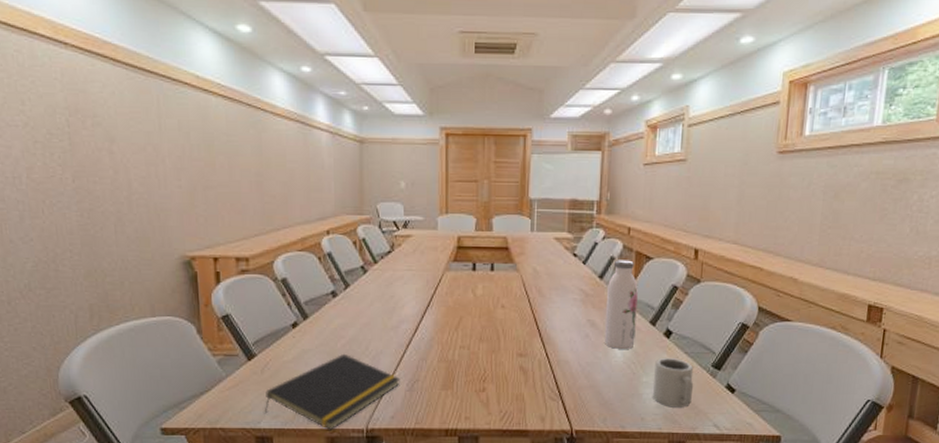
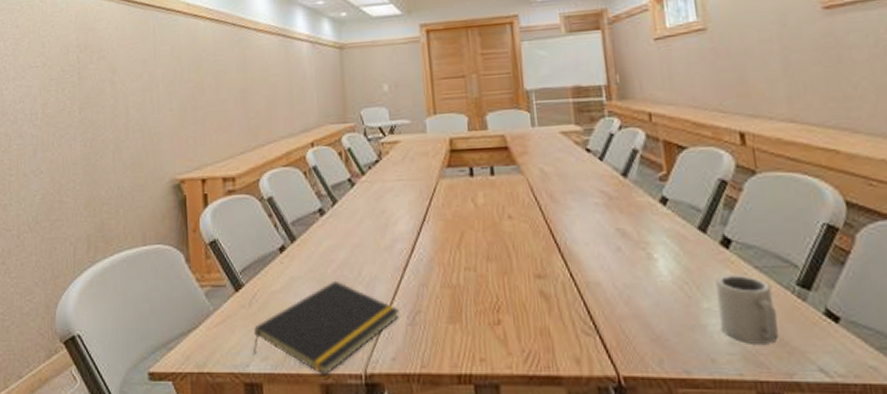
water bottle: present [604,260,638,350] -> none [634,151,683,266]

